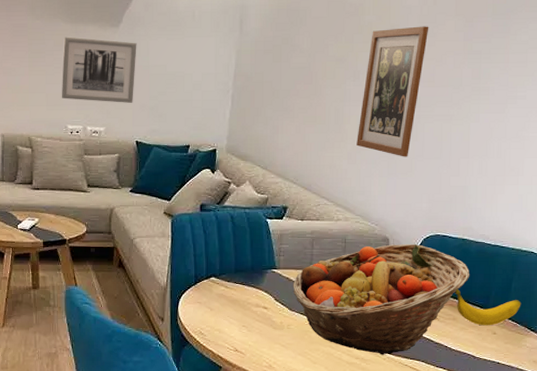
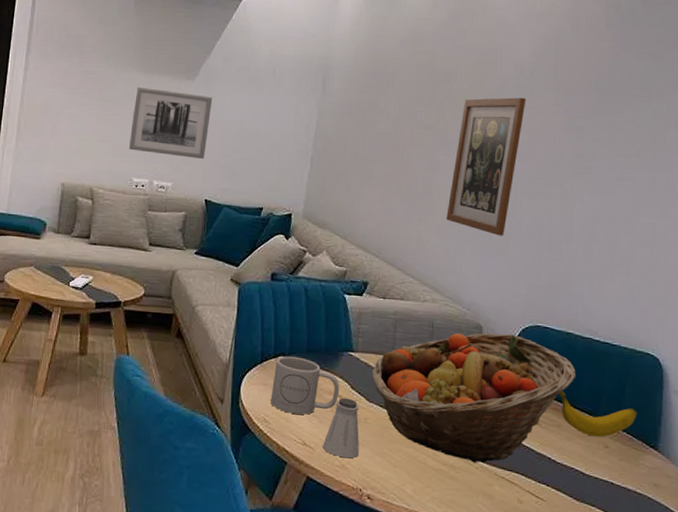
mug: none [205,277,265,326] -> present [270,356,340,415]
saltshaker: none [252,309,284,360] -> present [323,397,360,459]

